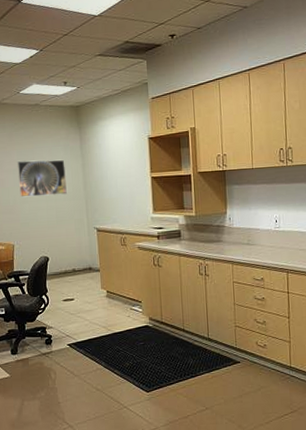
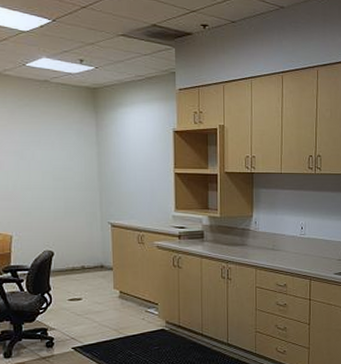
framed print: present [17,159,68,198] -> none [19,142,79,184]

